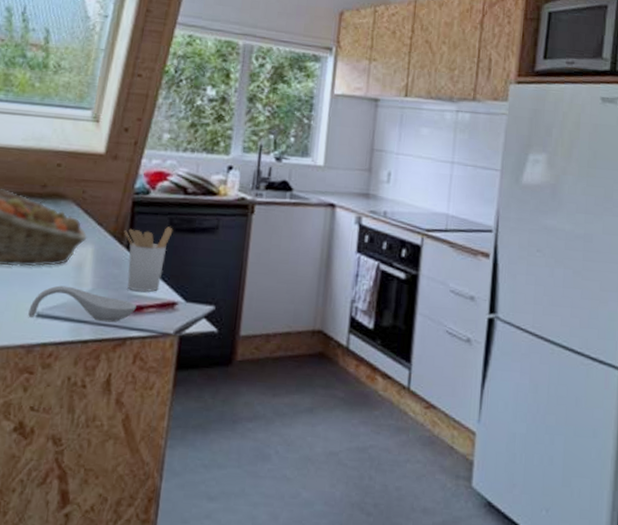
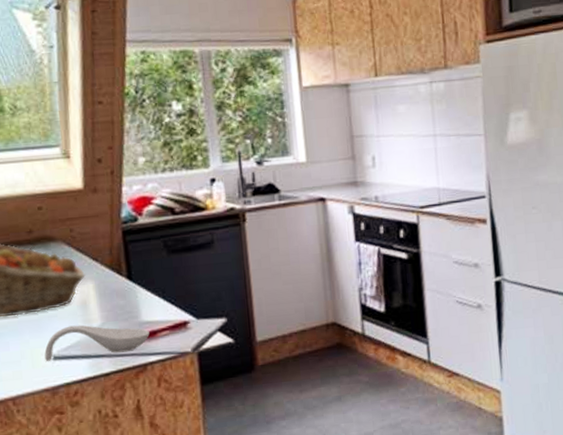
utensil holder: present [124,227,173,292] -> none [120,249,169,318]

